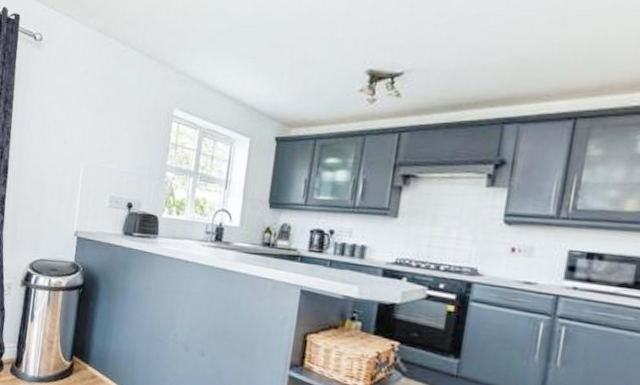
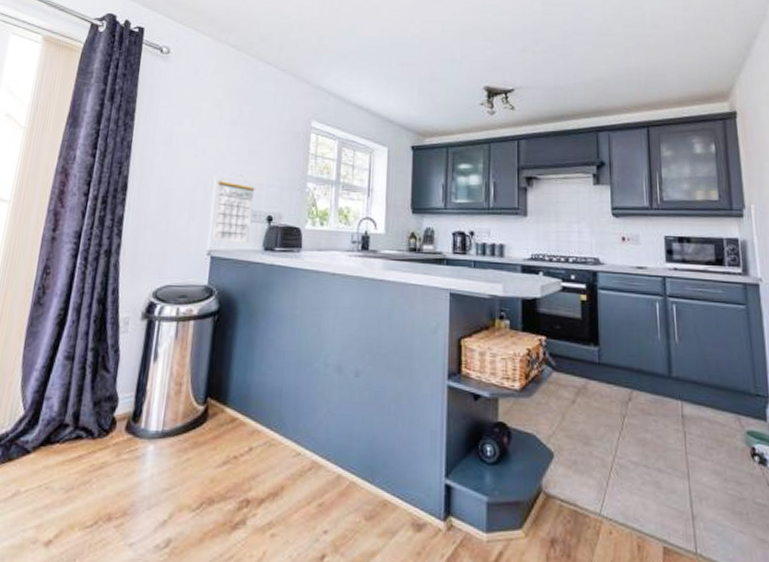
calendar: none [78,162,117,227] -> present [212,174,255,243]

